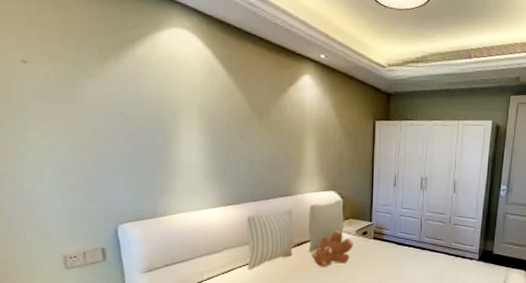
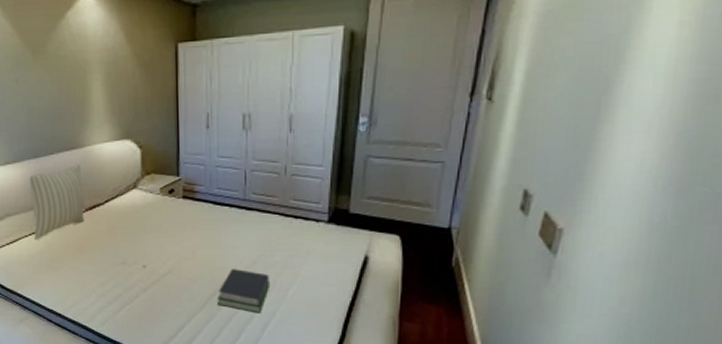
pillow: present [308,200,344,252] -> none [100,150,144,217]
teddy bear: present [312,231,354,267] -> none [107,189,158,235]

